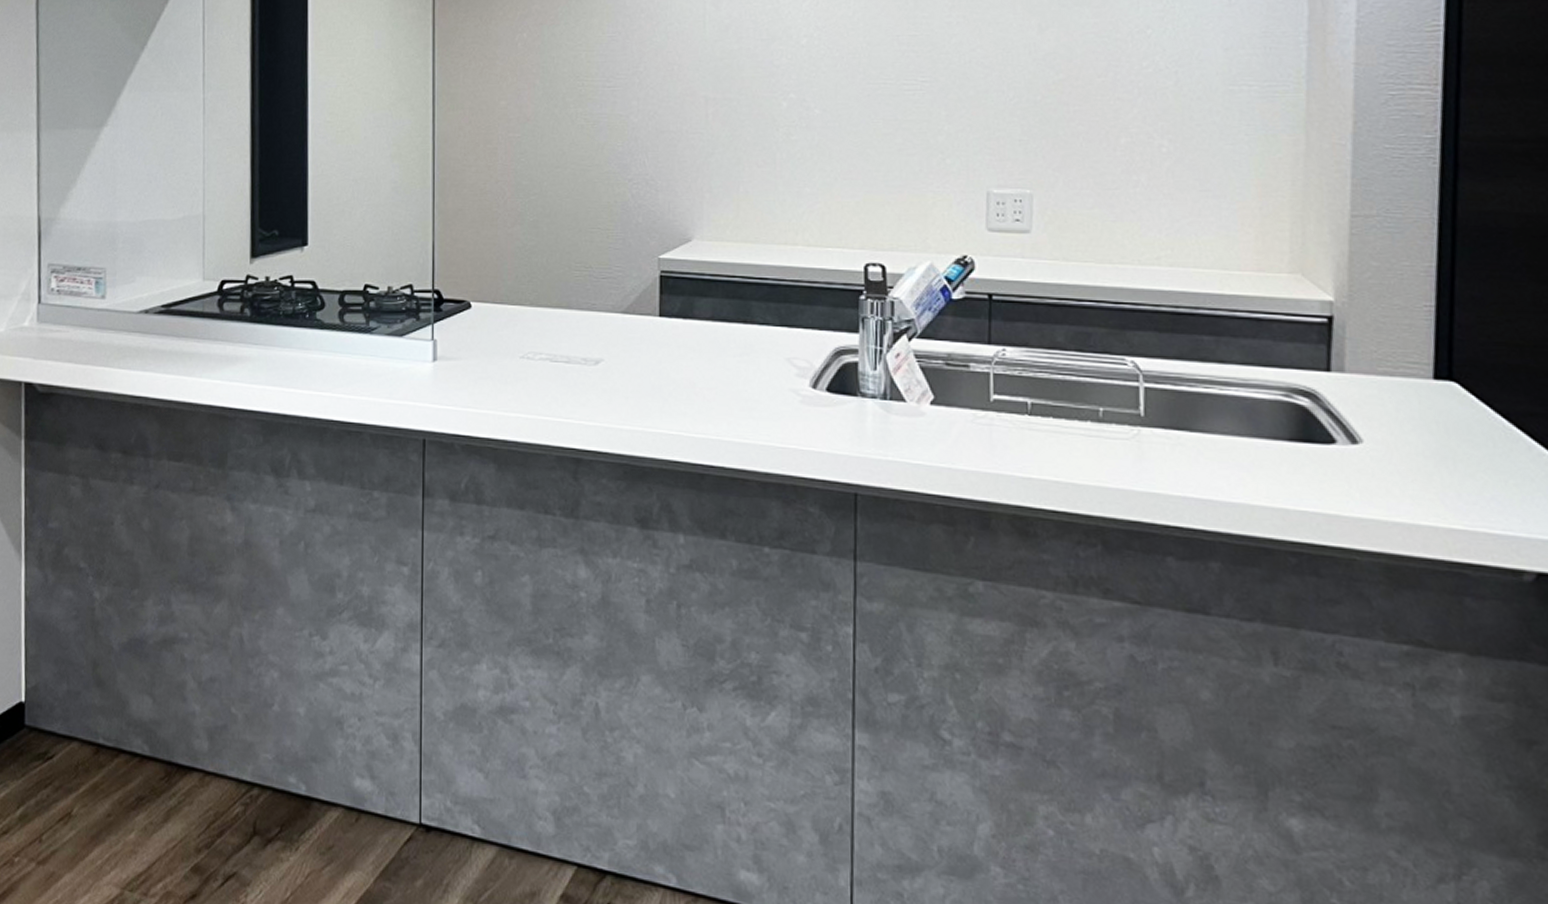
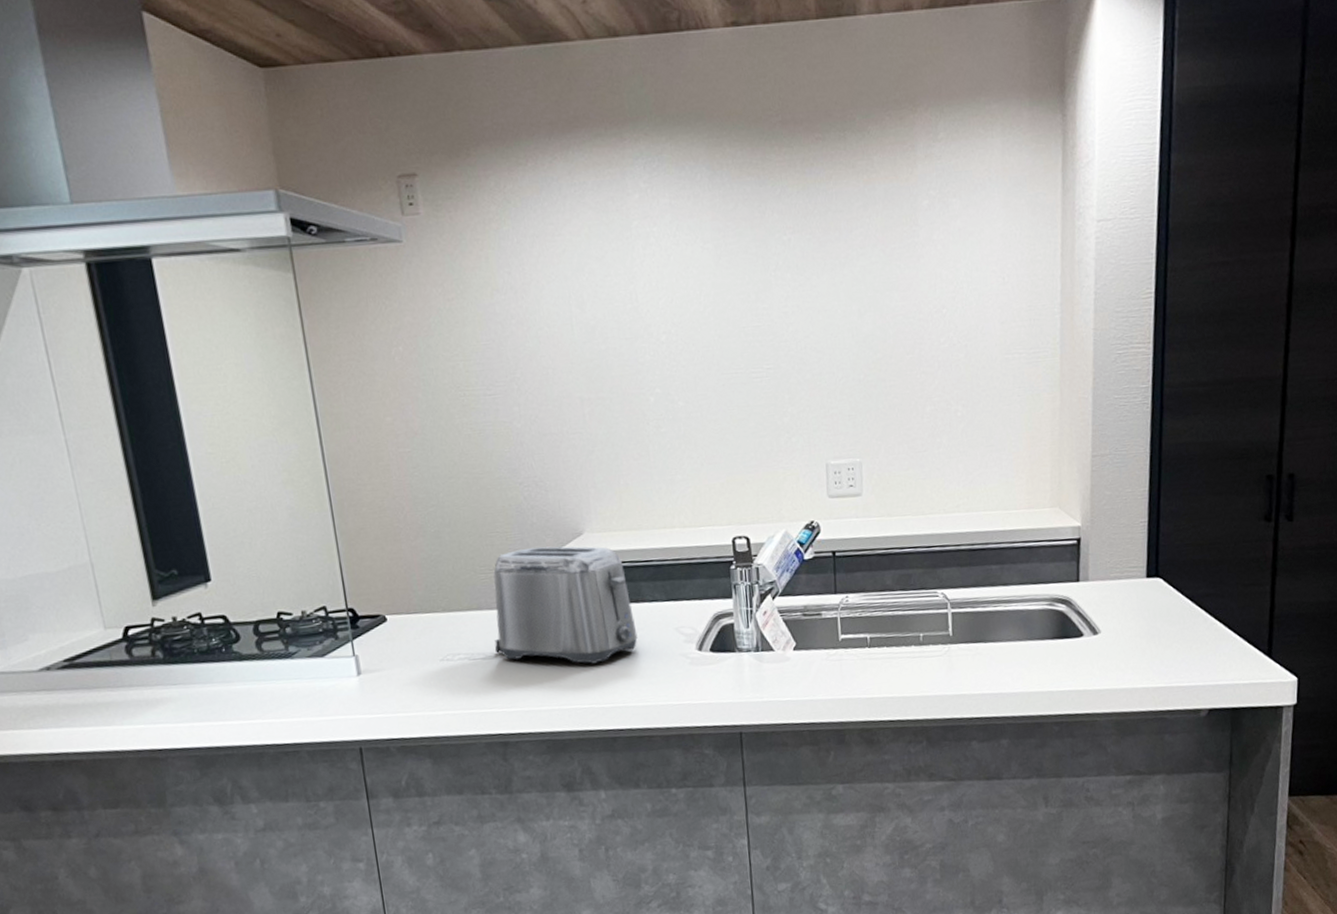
toaster: none [581,248,742,386] -> present [493,546,638,664]

